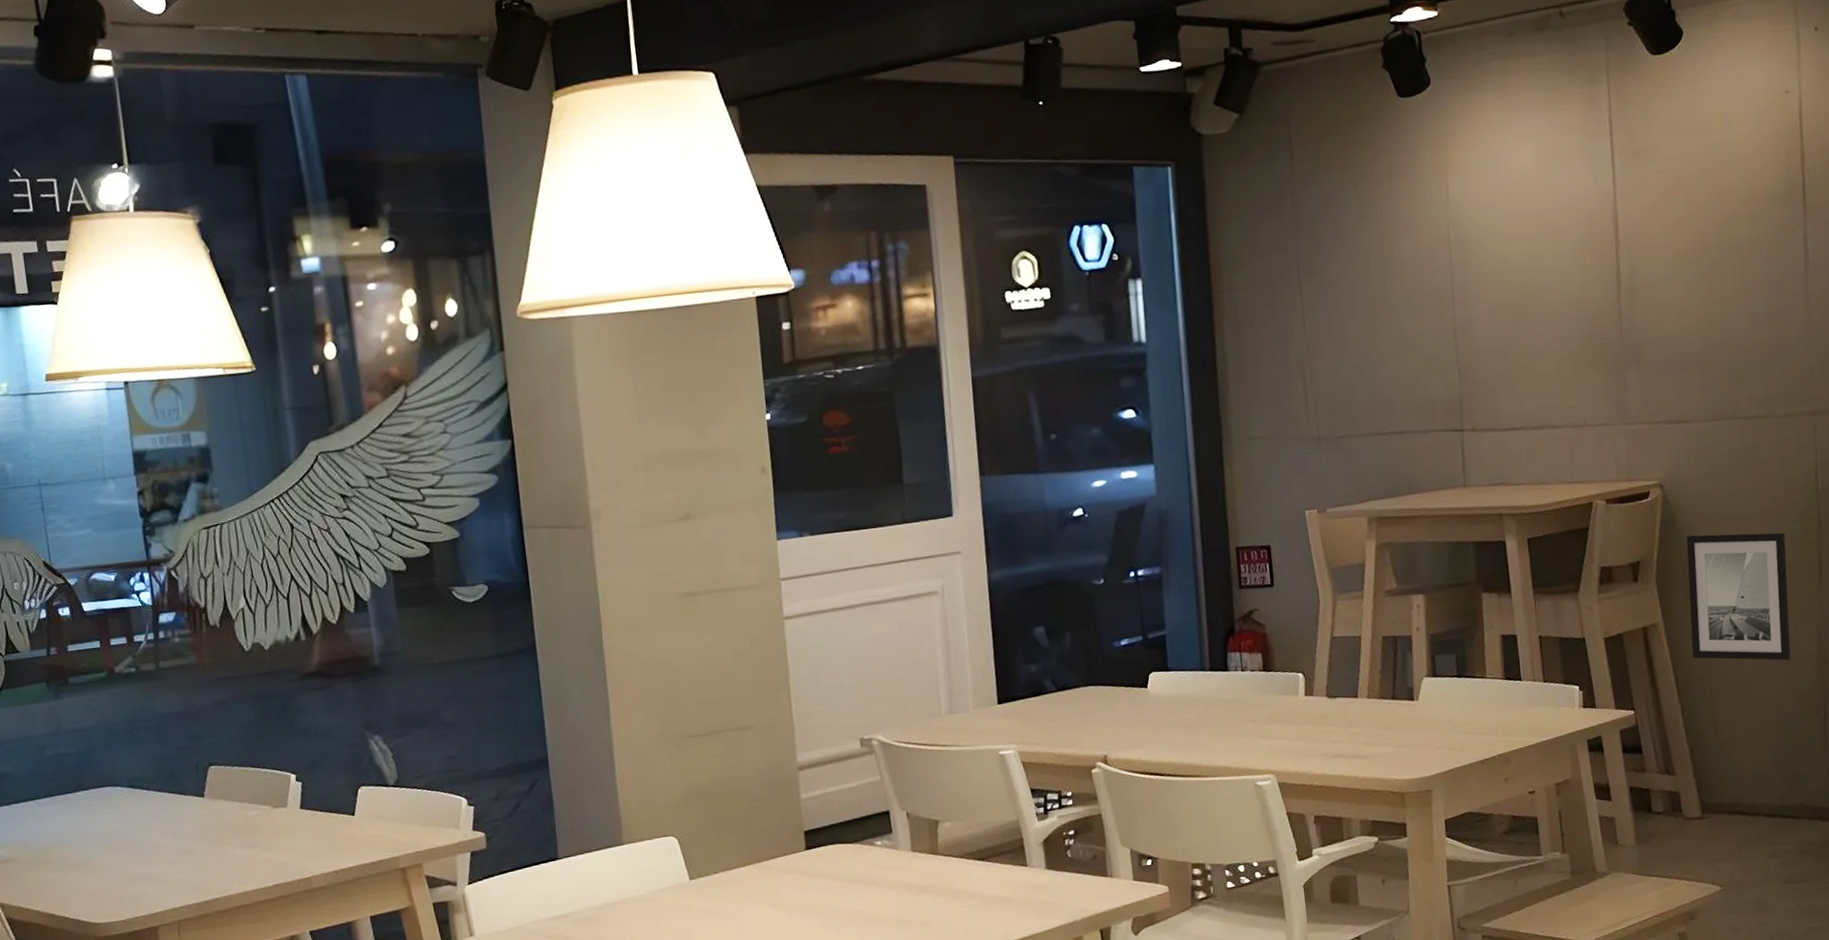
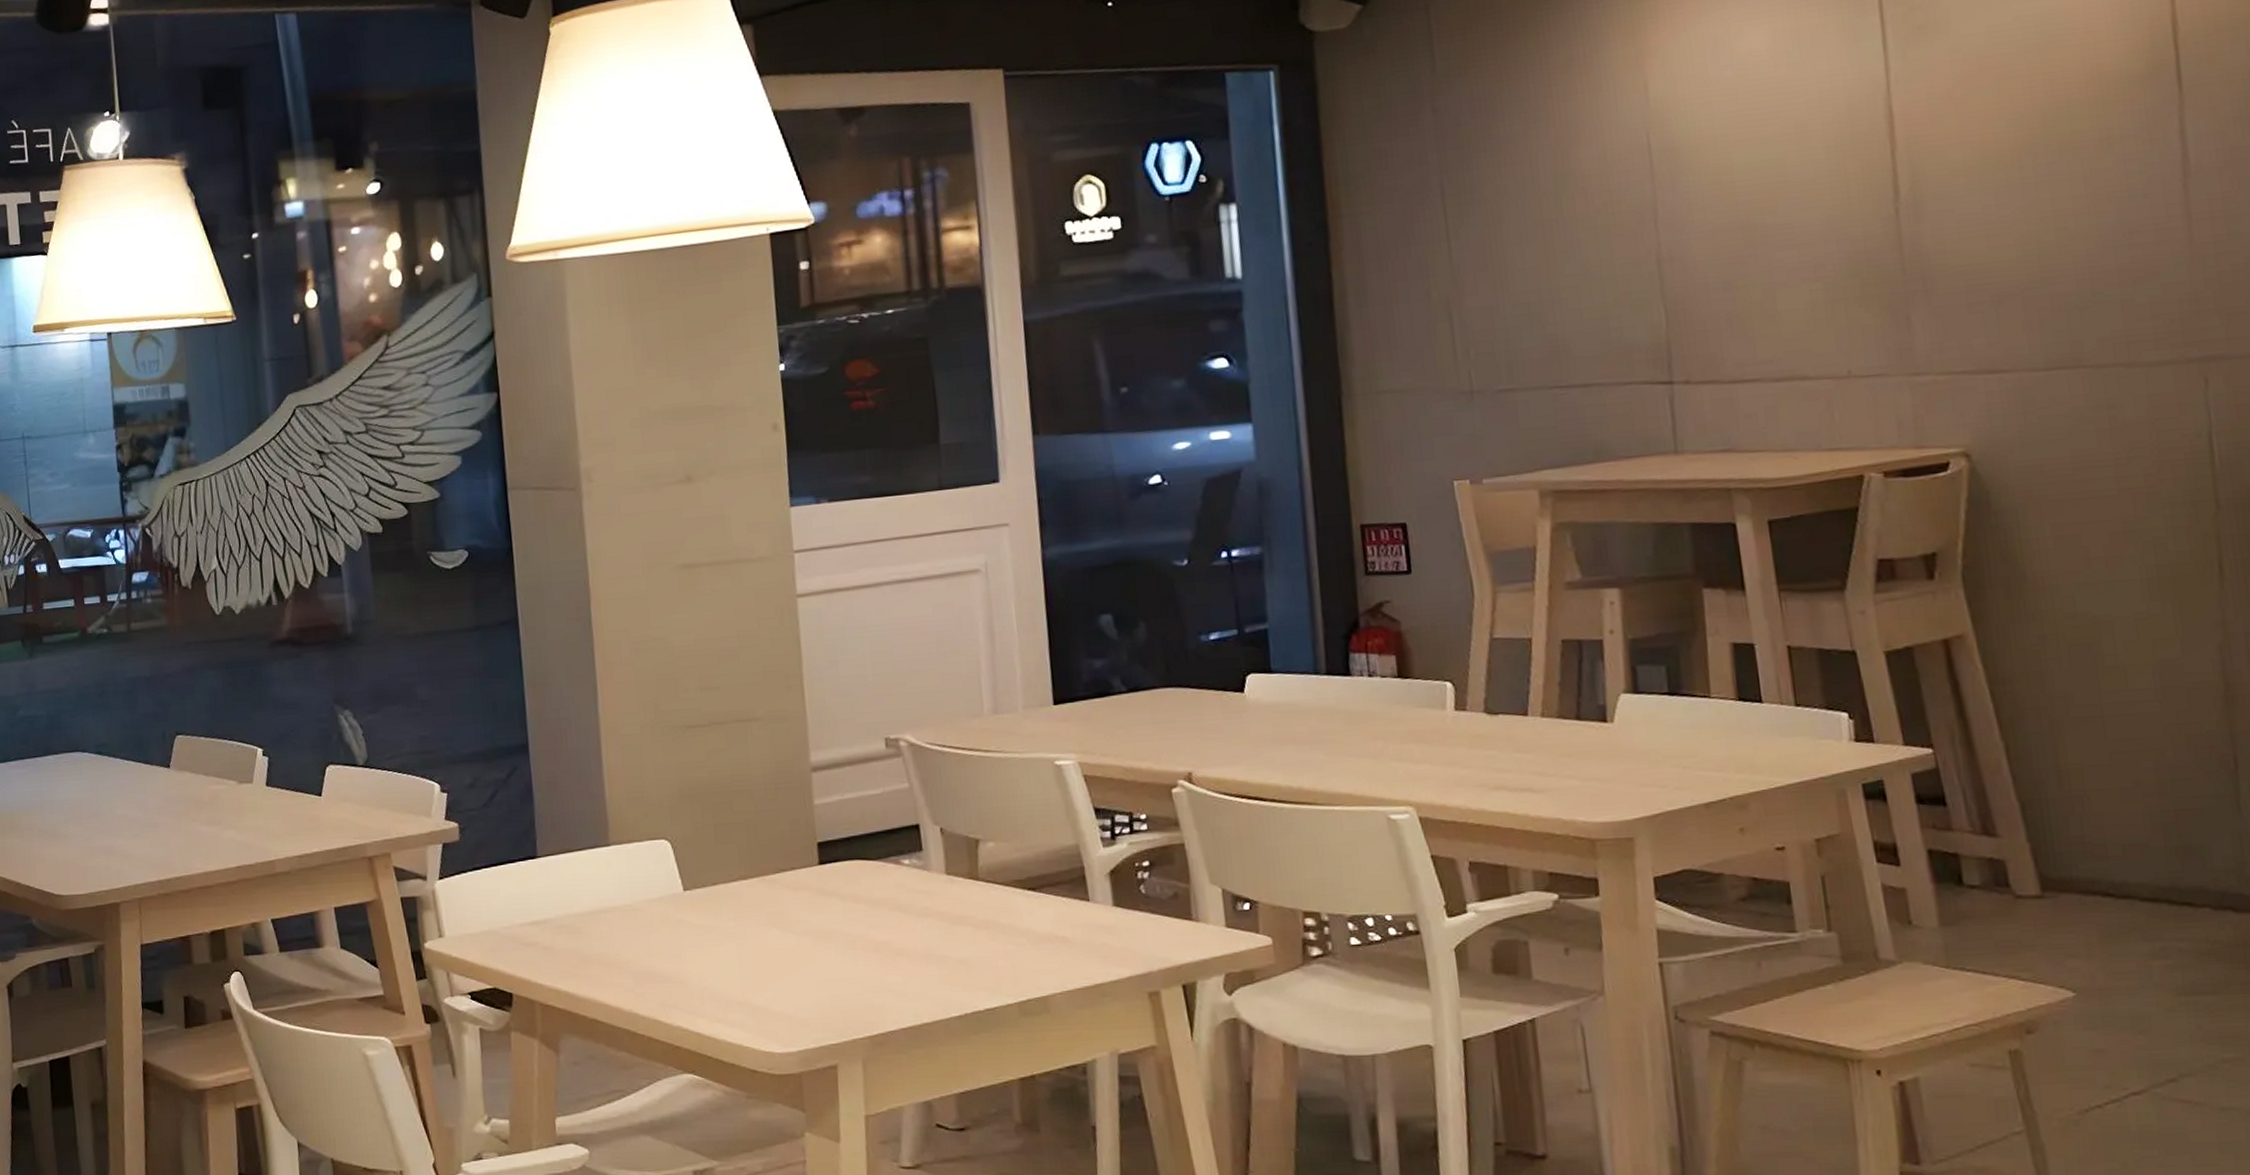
wall art: present [1686,532,1791,661] -> none [2007,518,2177,691]

